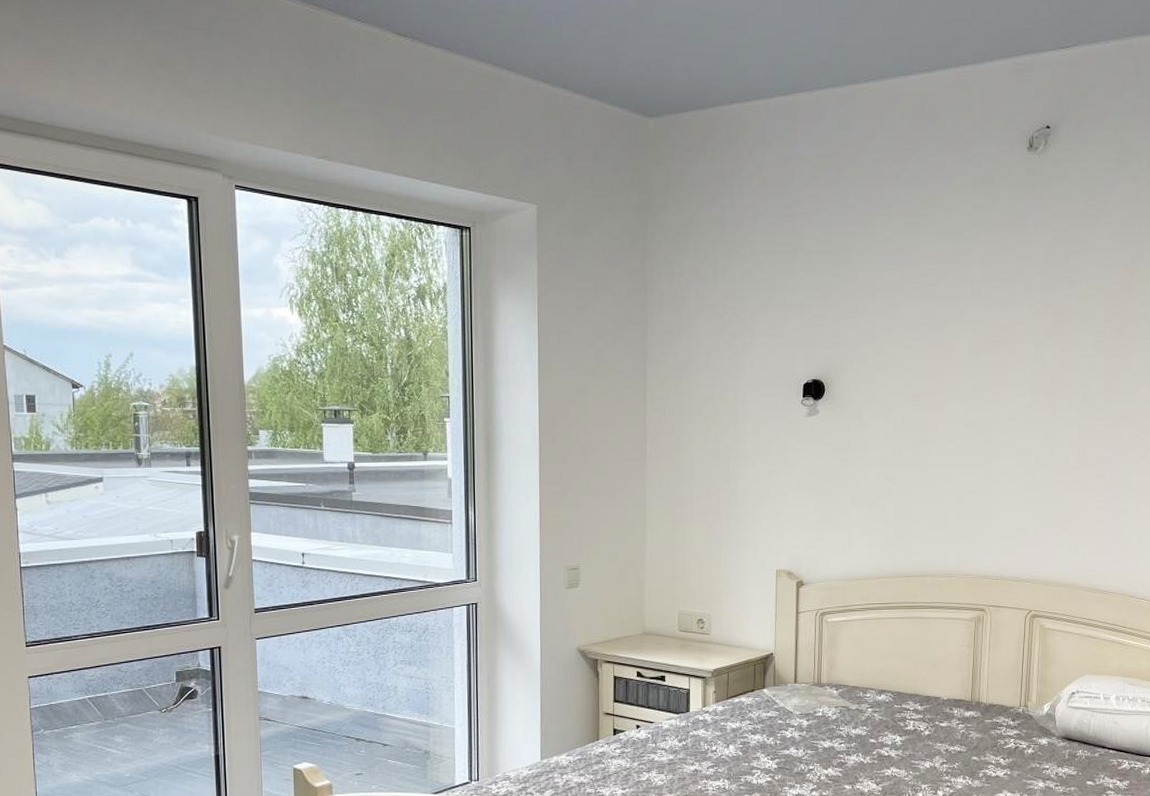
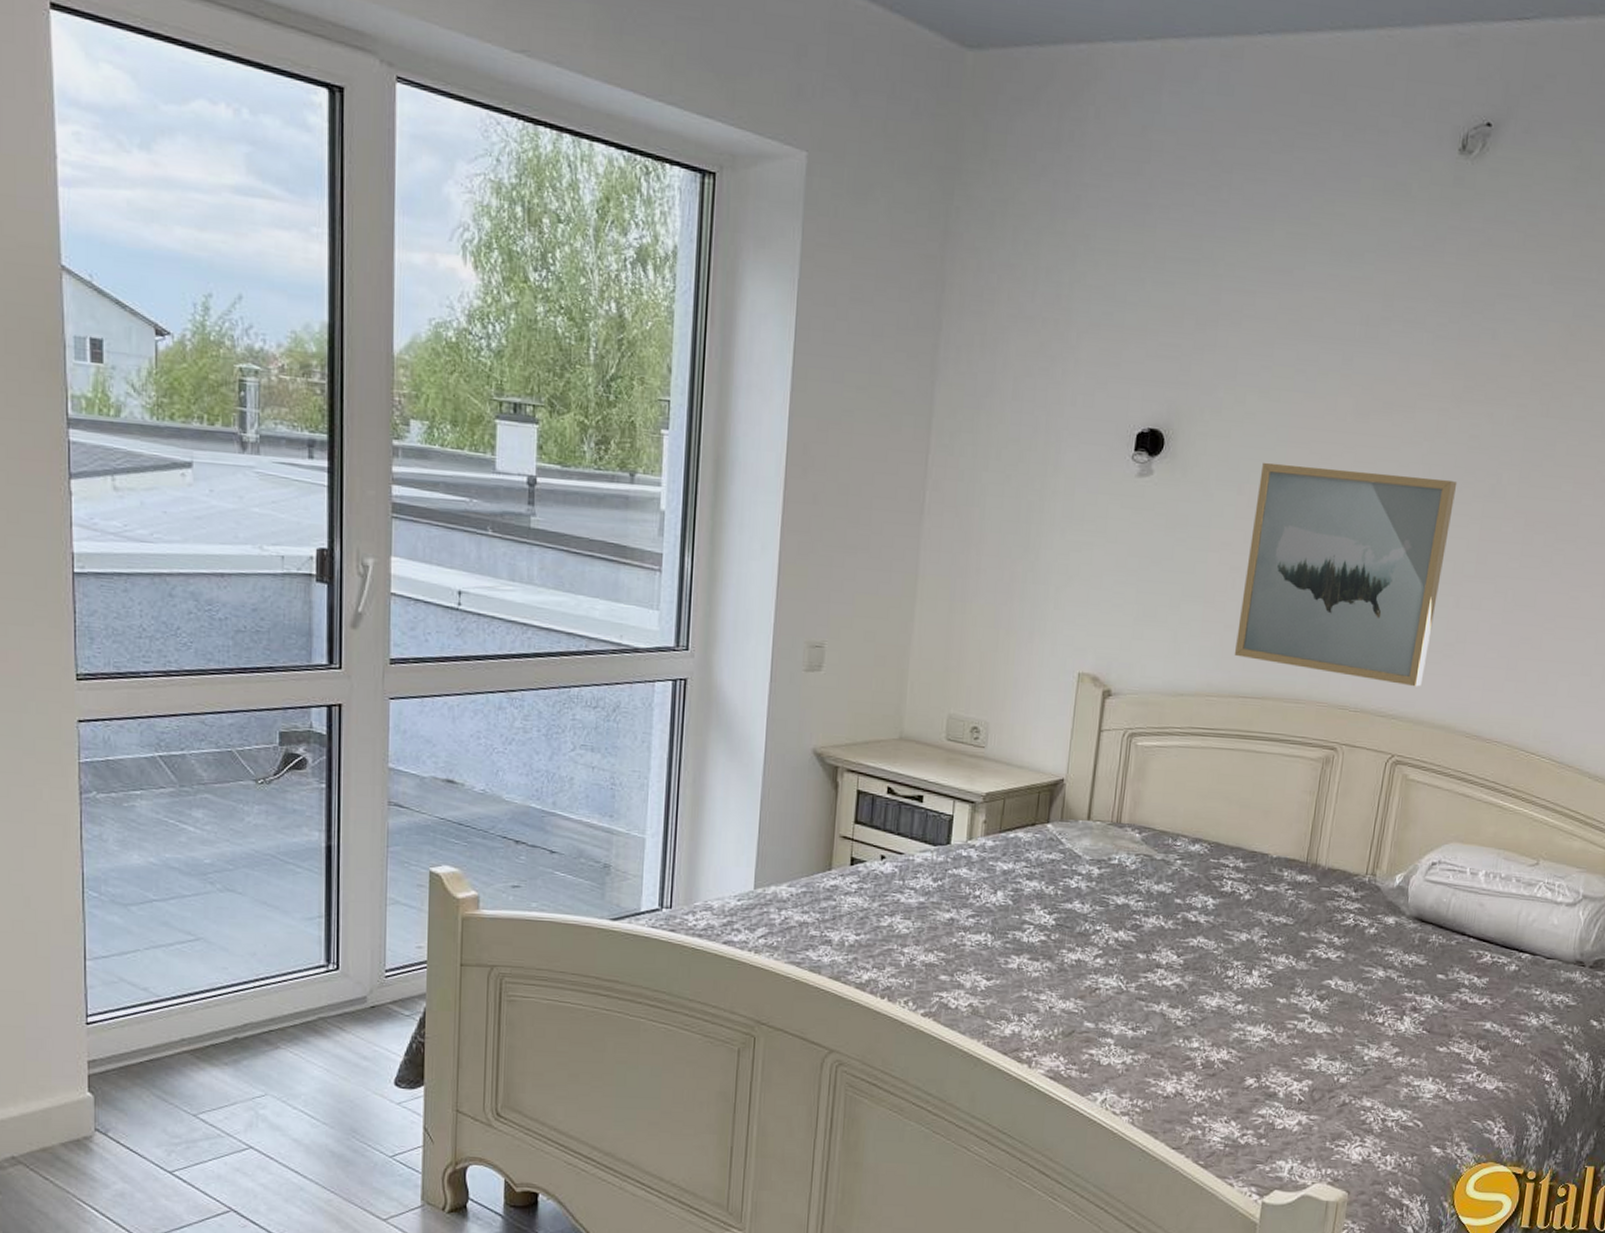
wall art: none [896,394,1056,556] -> present [1234,462,1458,687]

